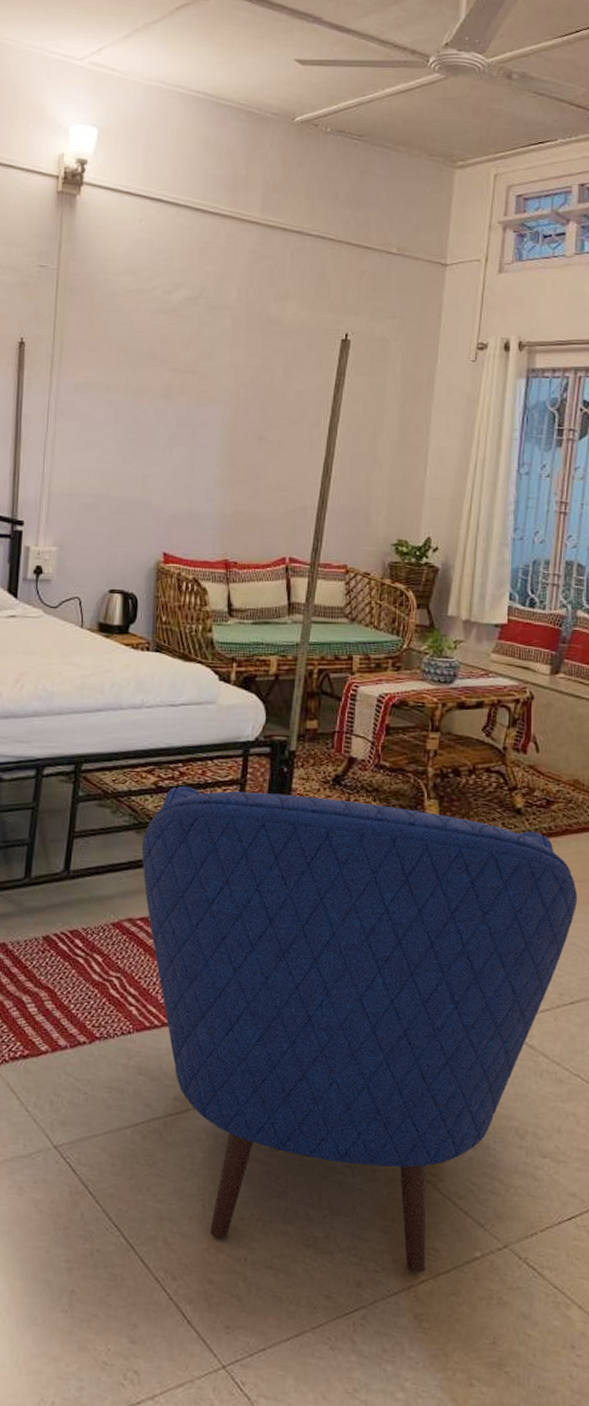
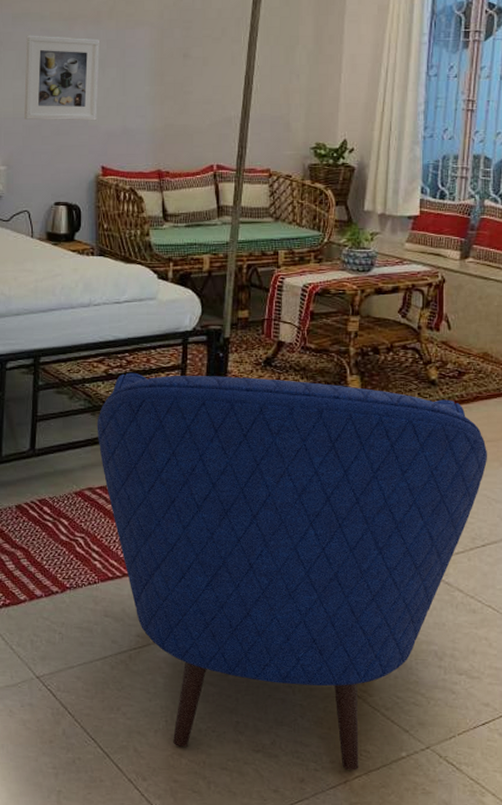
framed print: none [82,406,168,503] -> present [24,35,100,121]

